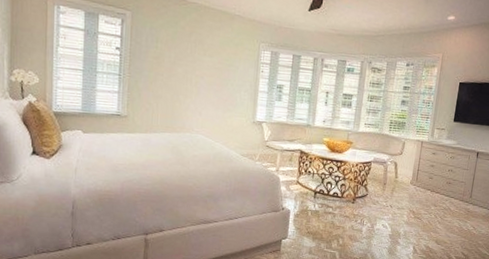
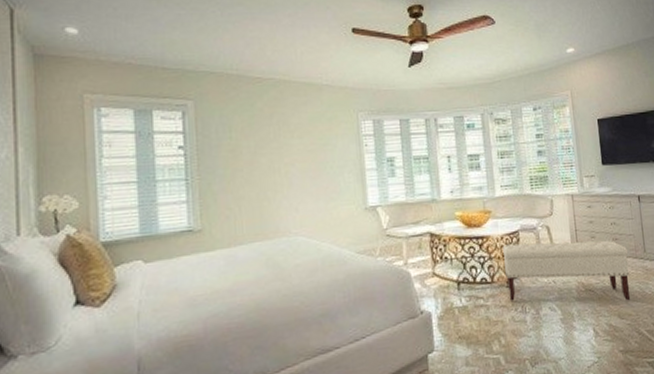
bench: none [352,170,457,232] -> present [503,240,631,301]

